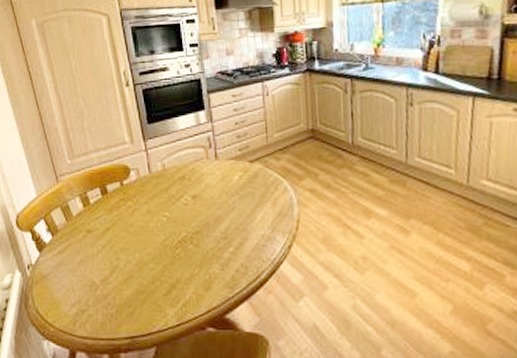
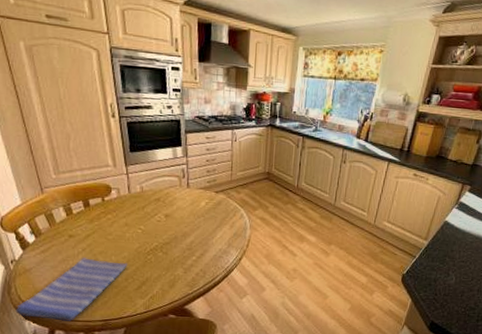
dish towel: none [33,257,153,340] -> present [15,258,128,321]

